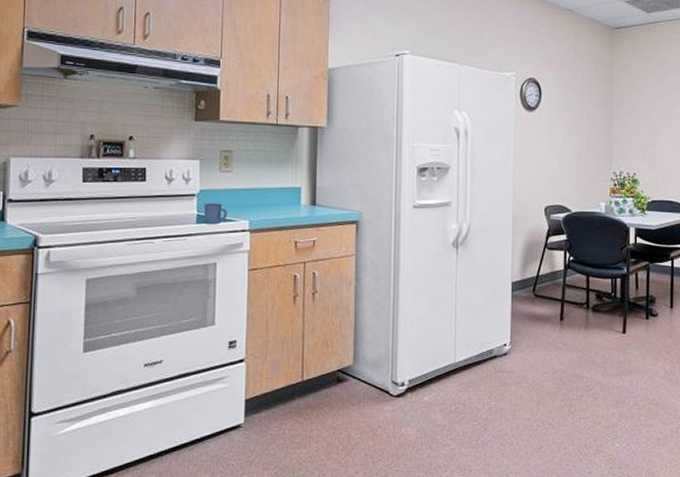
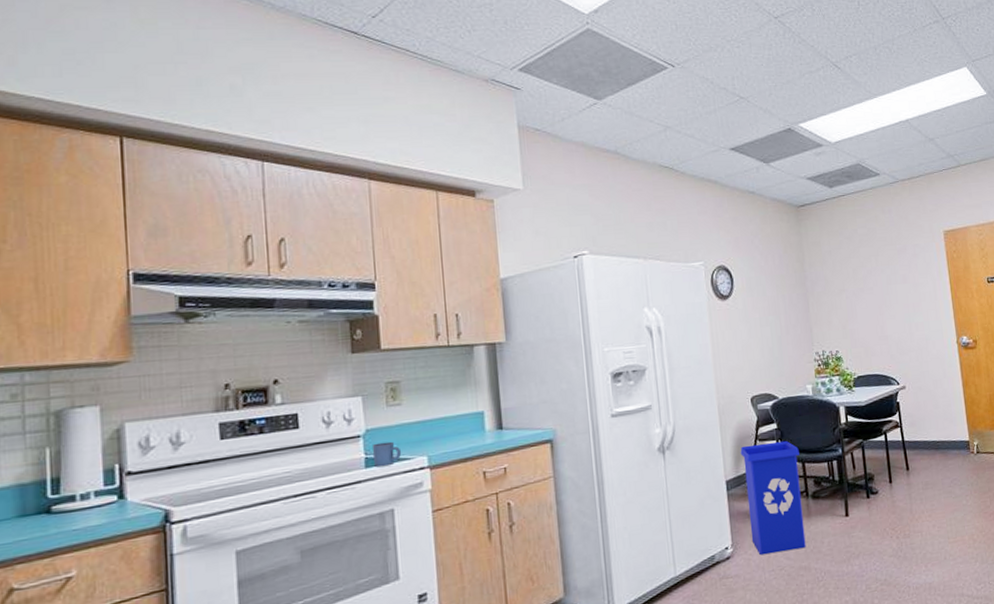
recycling bin: none [528,252,585,357] -> present [740,440,806,556]

